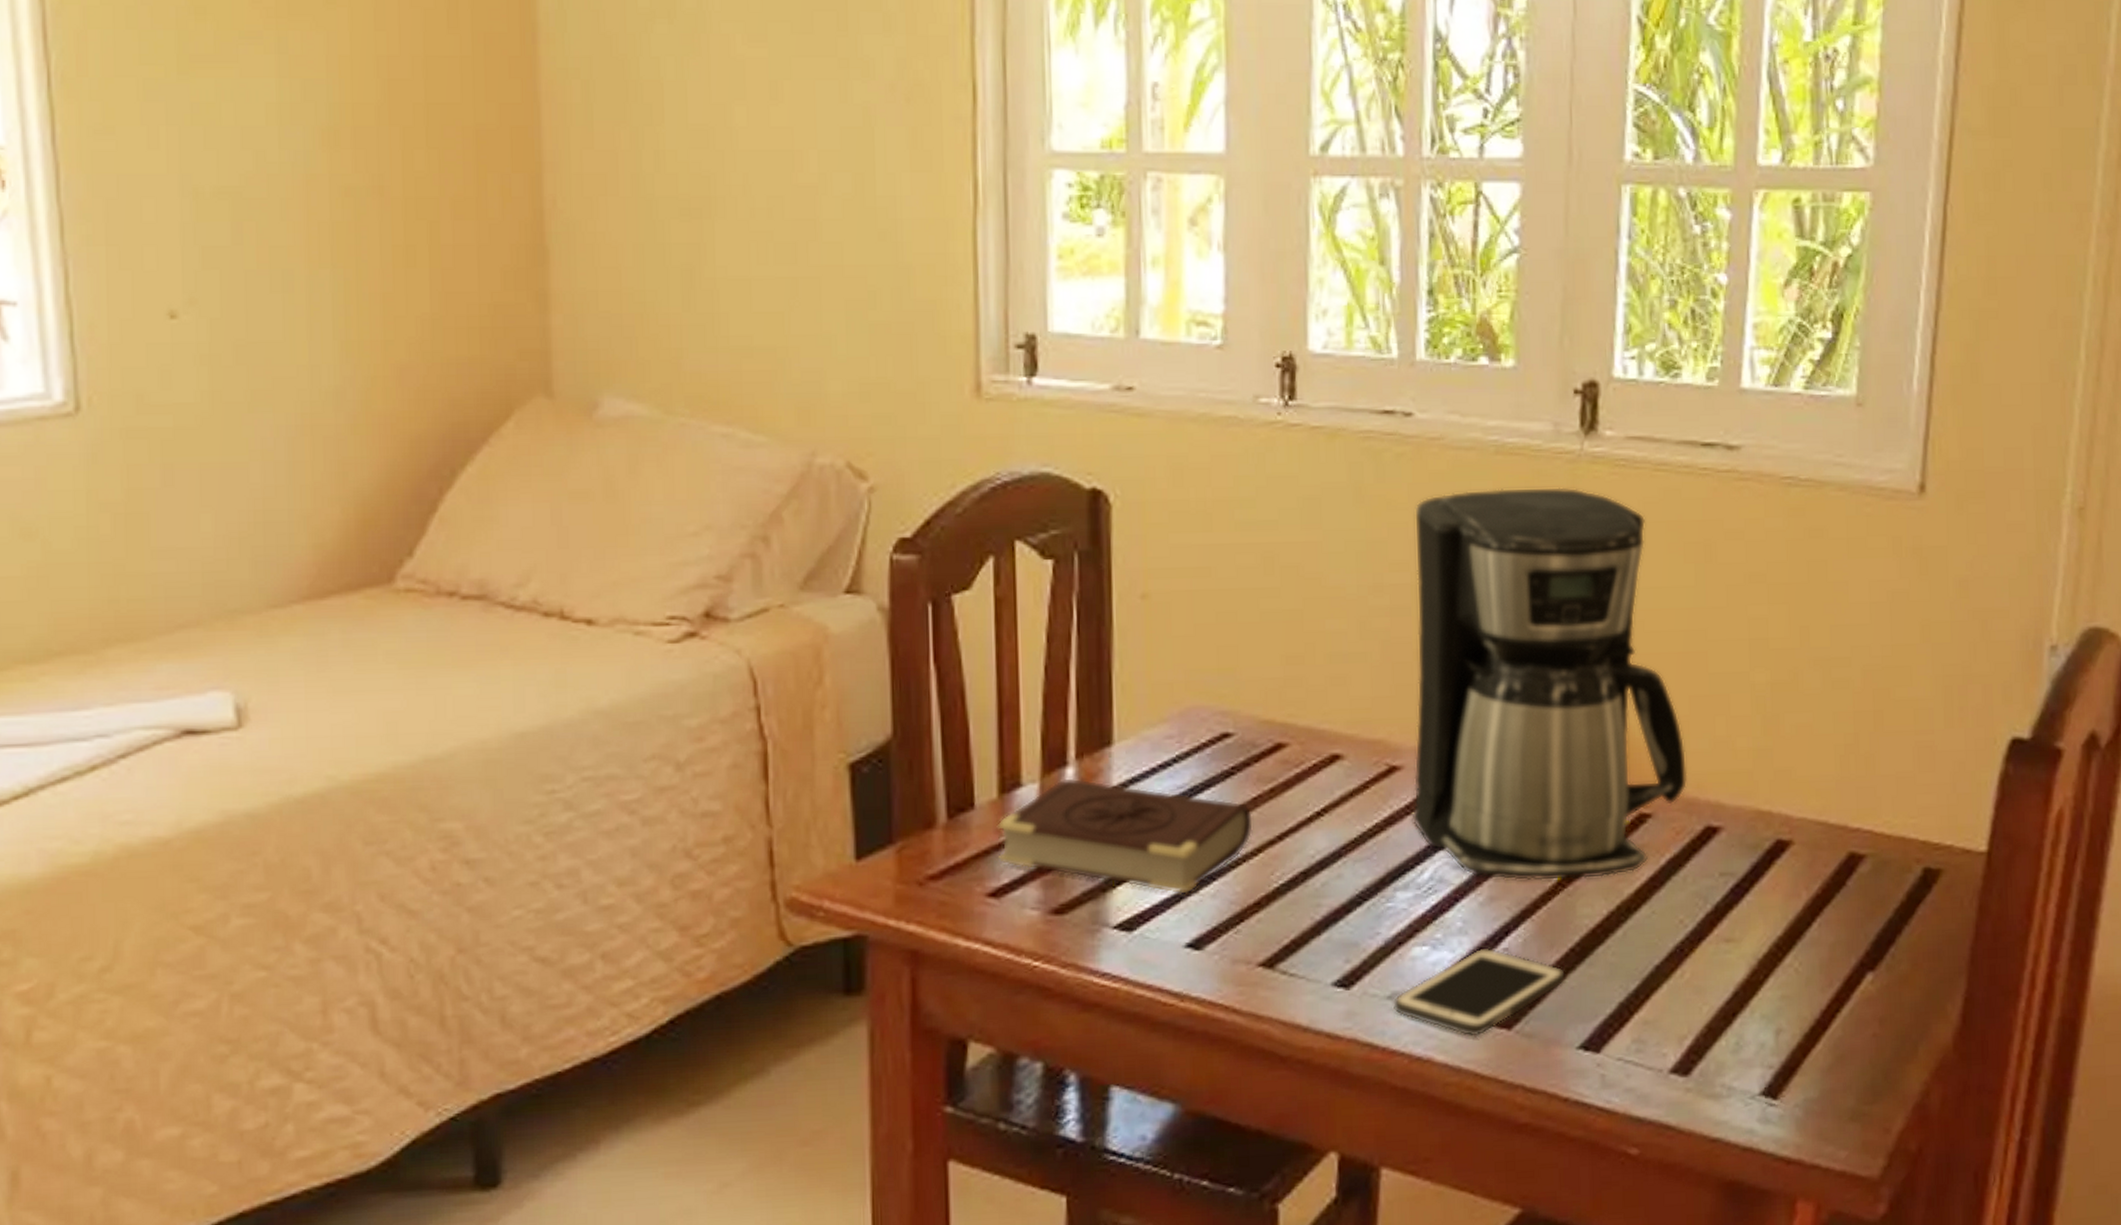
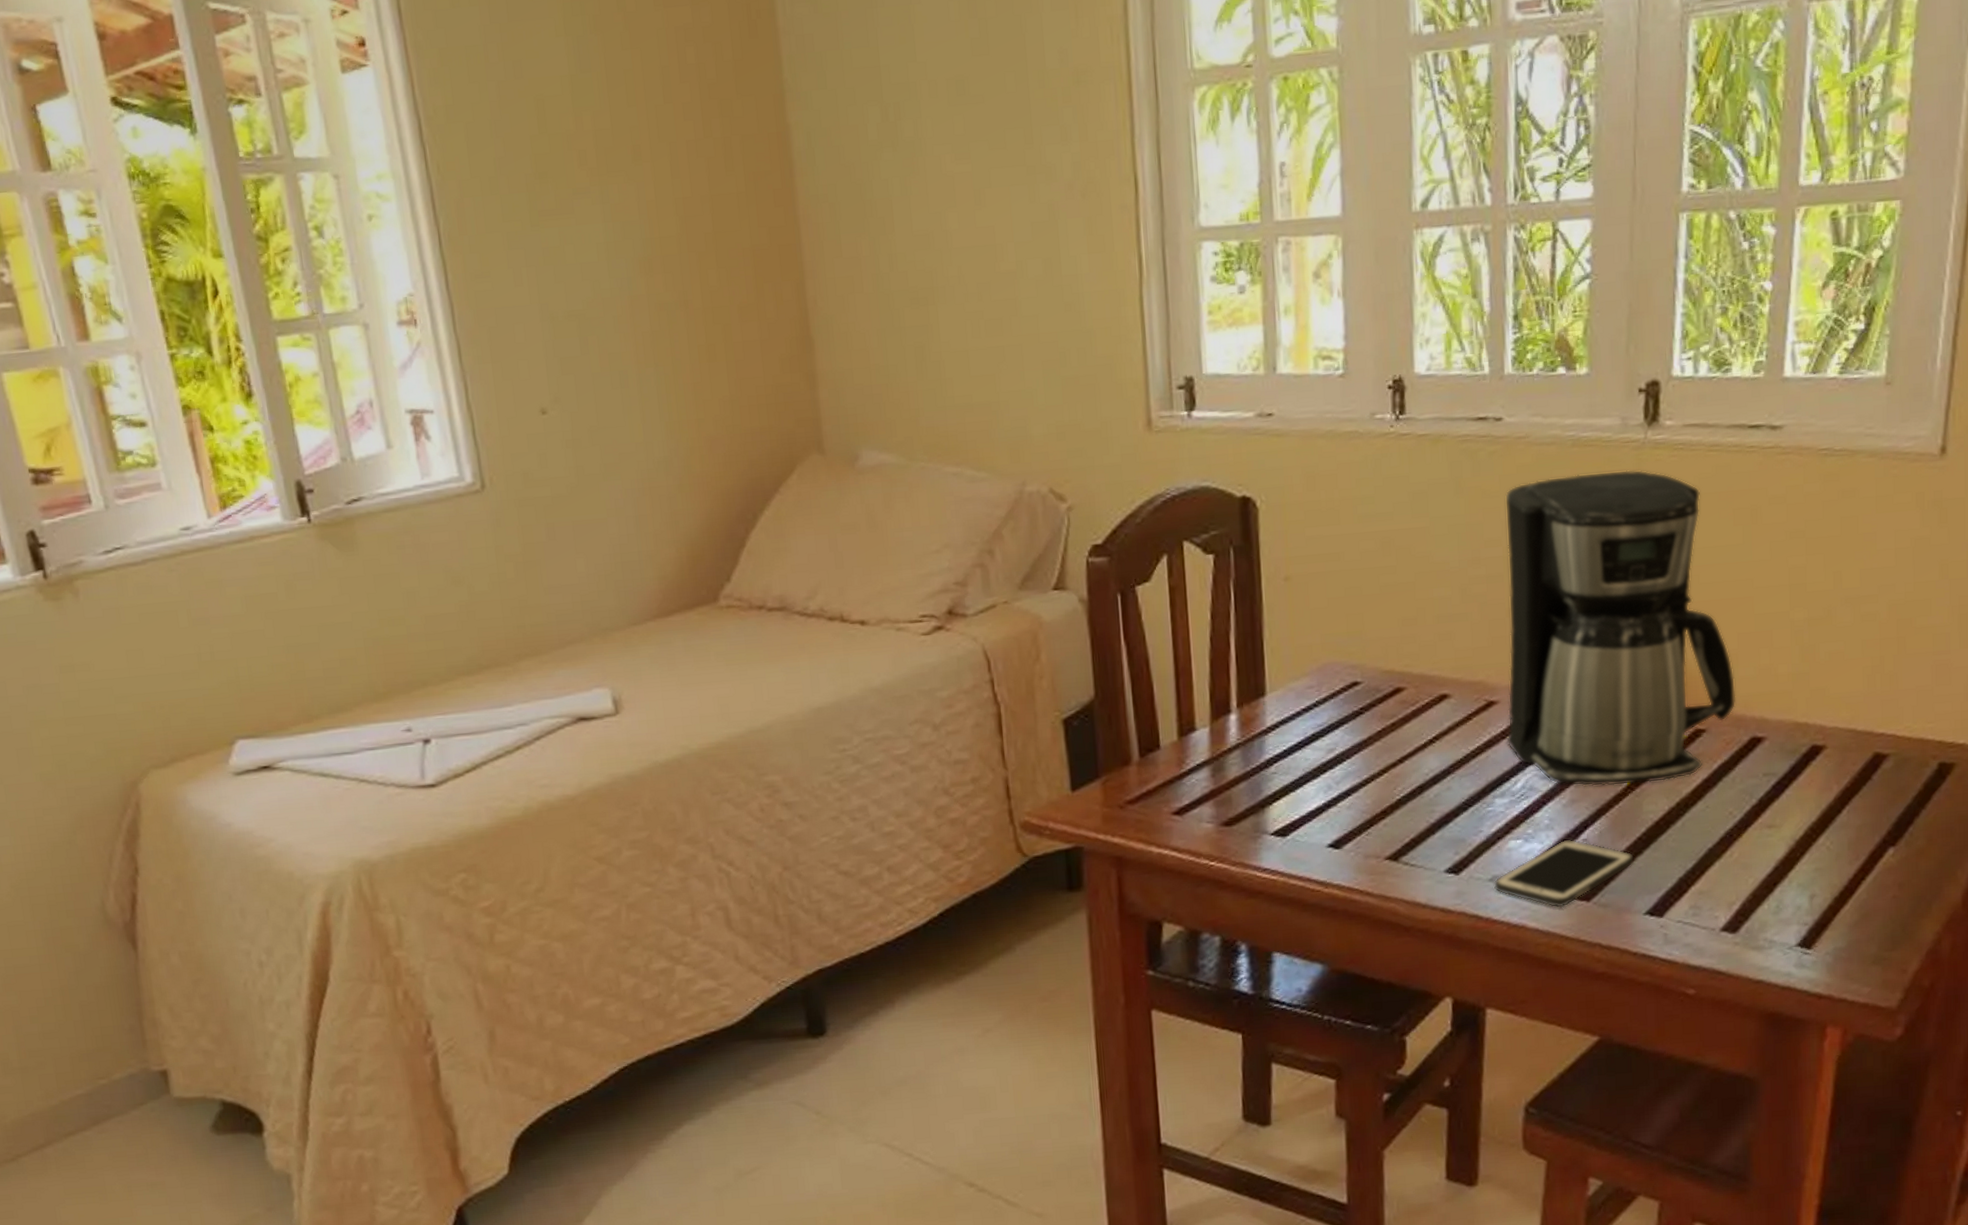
book: present [997,778,1254,894] -> none [1178,722,1380,807]

